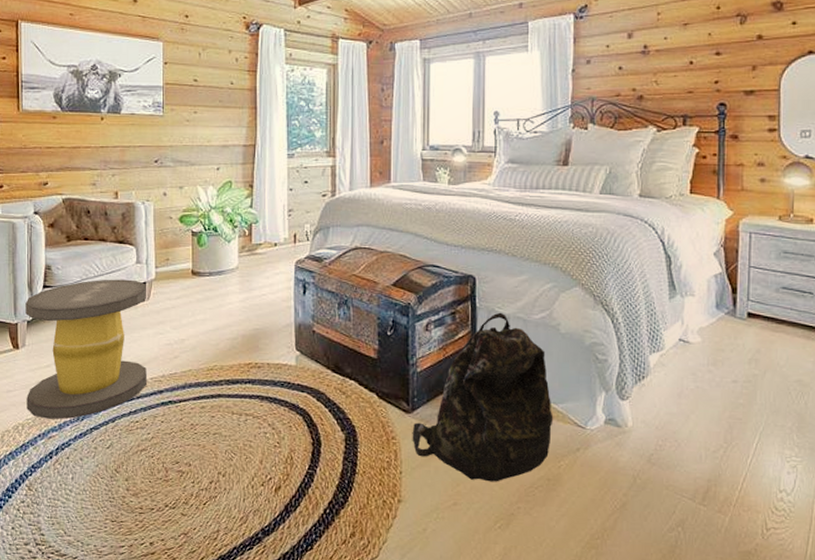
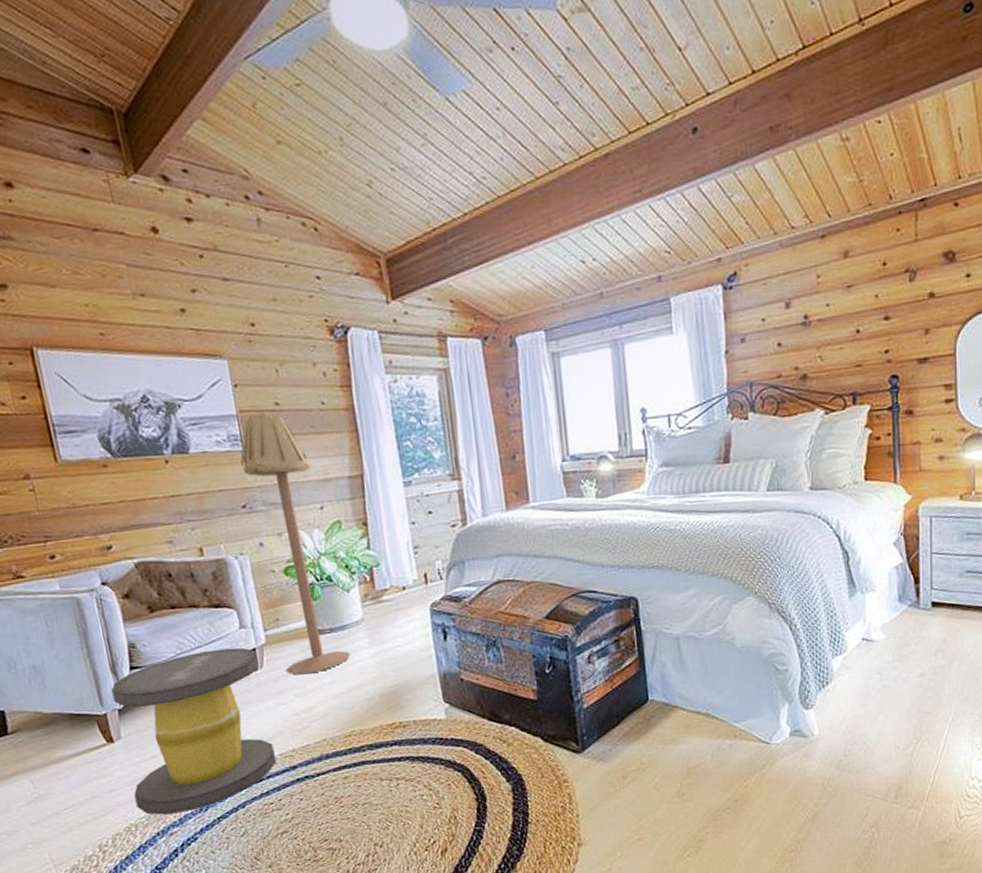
floor lamp: none [159,86,223,309] -> present [240,411,350,674]
backpack: present [412,312,554,482] -> none [585,633,736,812]

